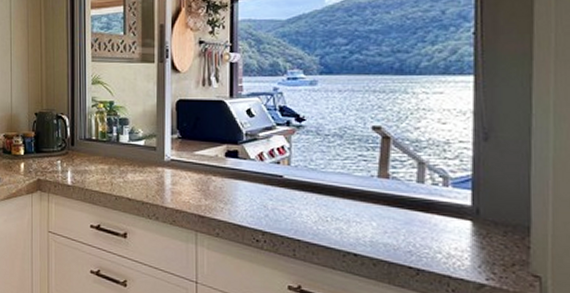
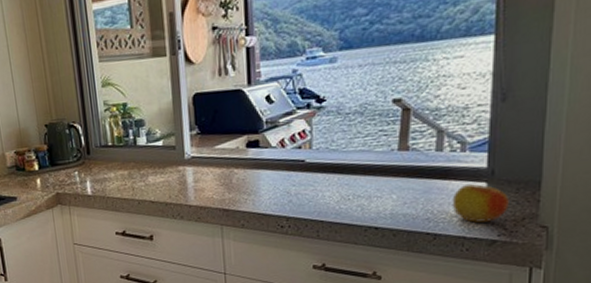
apple: none [435,221,497,263] -> present [452,184,509,223]

